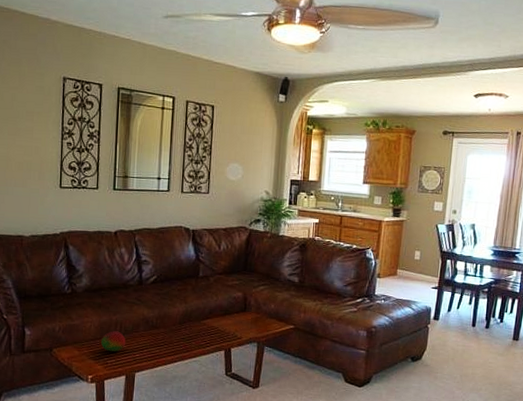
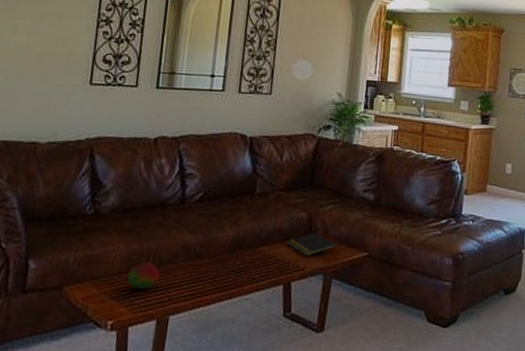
notepad: none [227,309,267,328] -> present [288,232,335,257]

